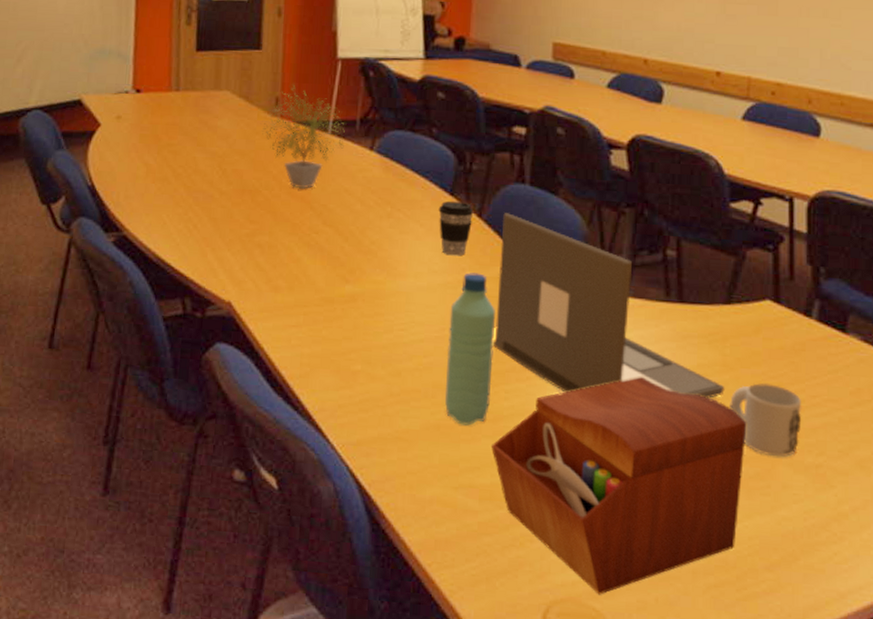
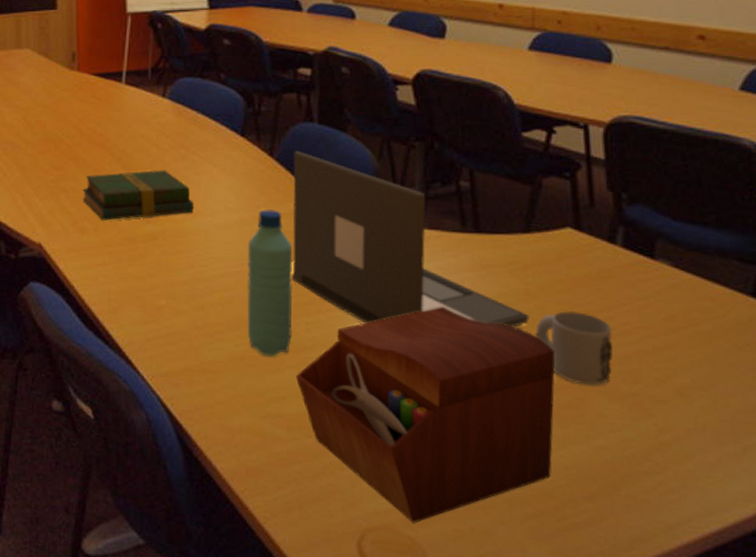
potted plant: present [262,84,345,189] -> none [61,39,138,136]
book: none [278,227,397,280] -> present [82,170,194,221]
coffee cup: present [438,200,474,256] -> none [231,141,265,194]

